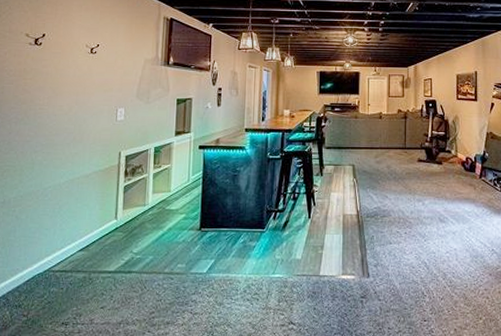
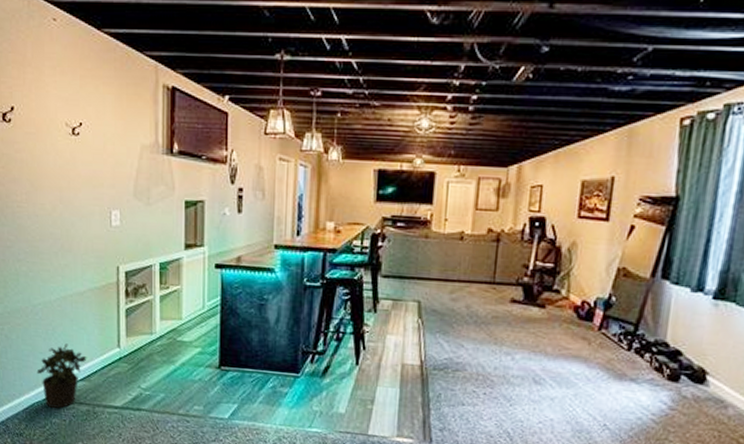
potted plant: none [41,219,88,278] -> present [36,343,87,408]

